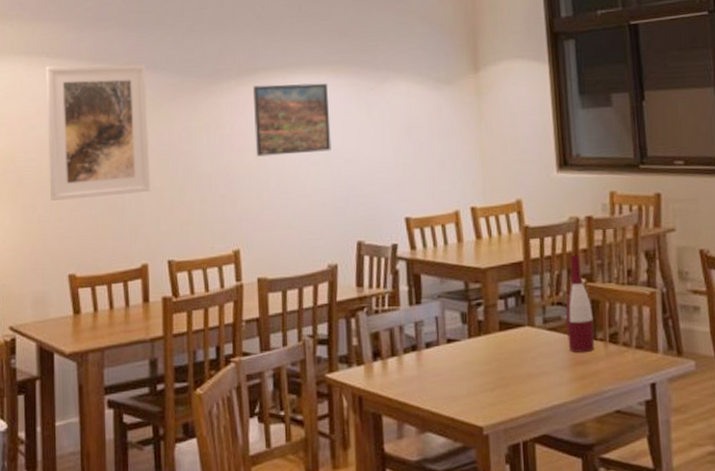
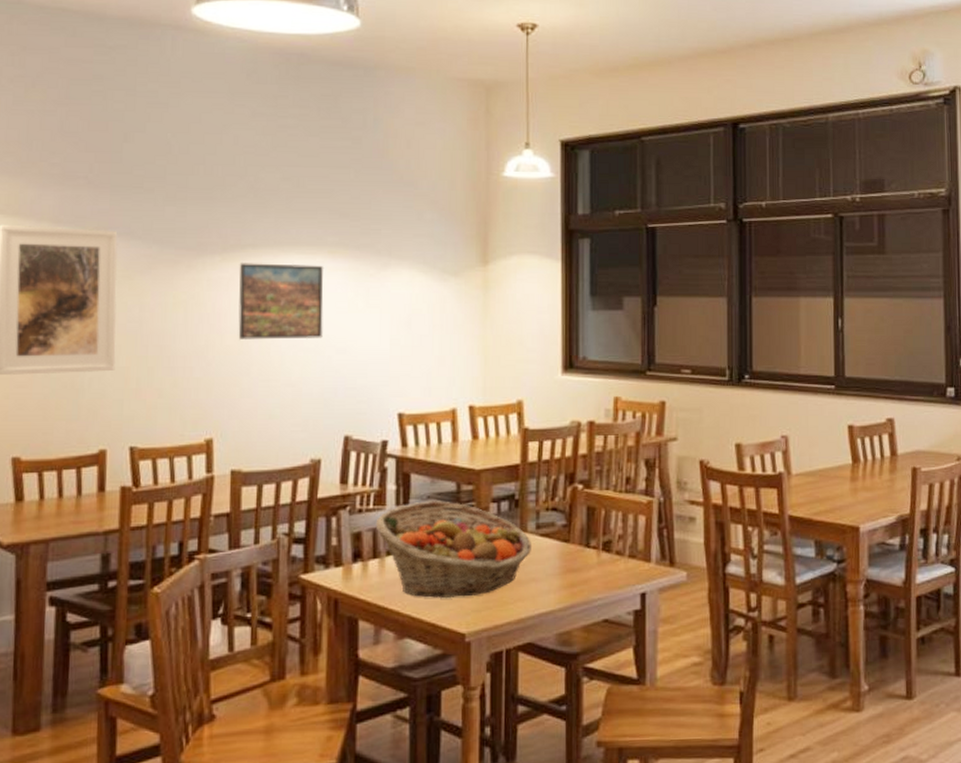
fruit basket: none [391,299,540,393] -> present [375,501,531,598]
wine bottle: present [566,255,595,352] -> none [560,460,588,560]

